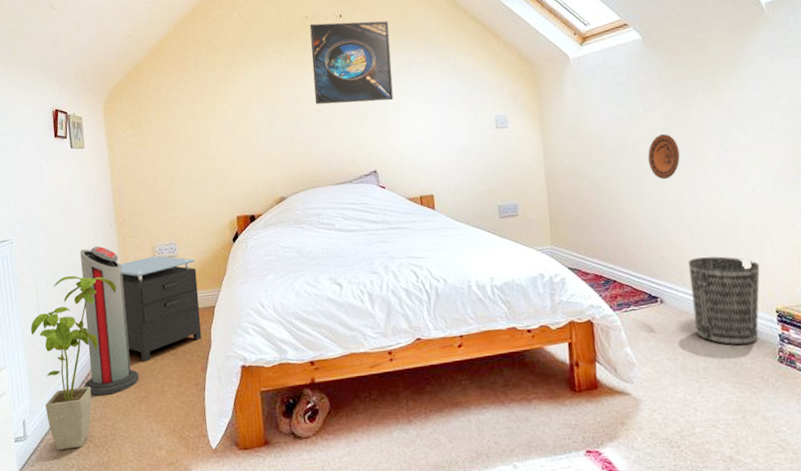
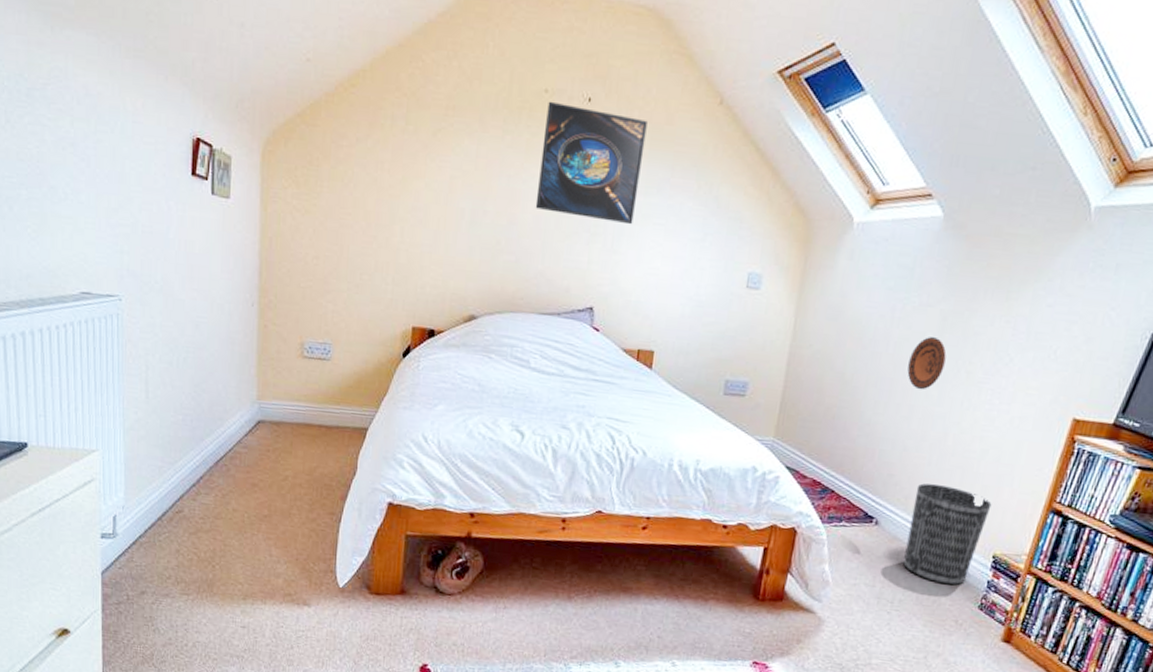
house plant: present [30,276,117,450] -> none [133,356,249,558]
air purifier: present [80,246,140,396] -> none [193,326,264,506]
nightstand: present [120,255,202,362] -> none [254,353,352,477]

